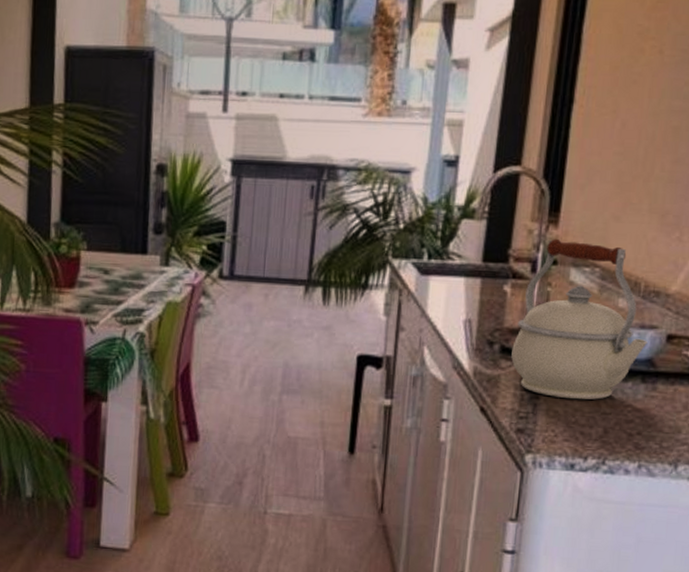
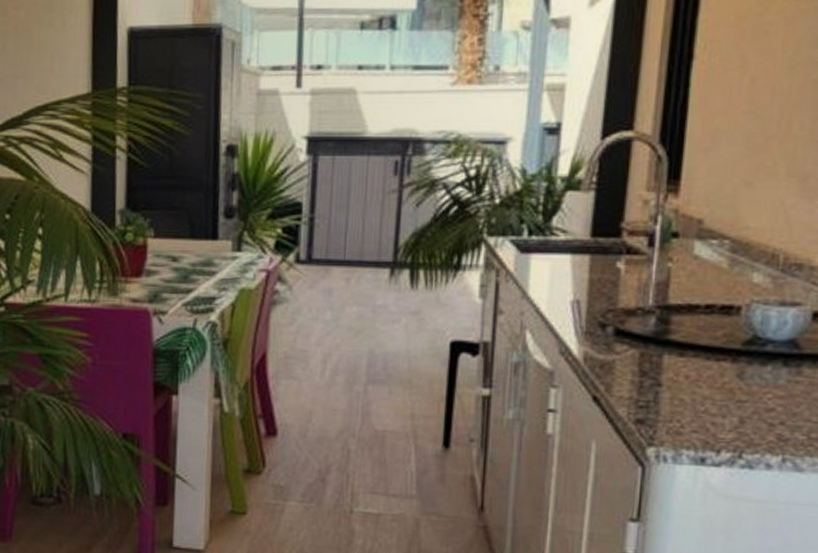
kettle: present [511,239,648,400] -> none [627,210,789,387]

